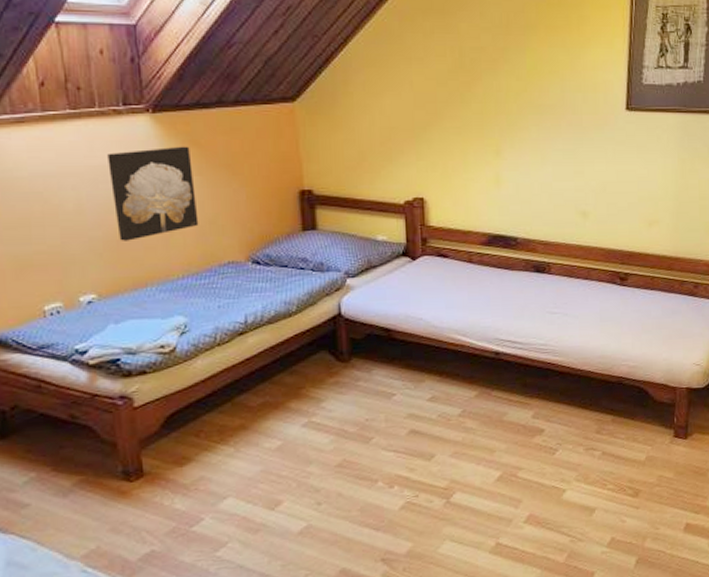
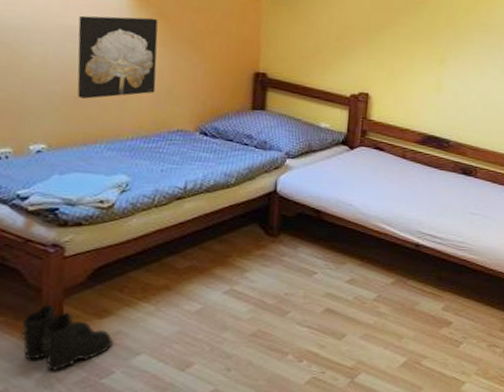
boots: none [101,458,197,524] -> present [19,305,113,371]

